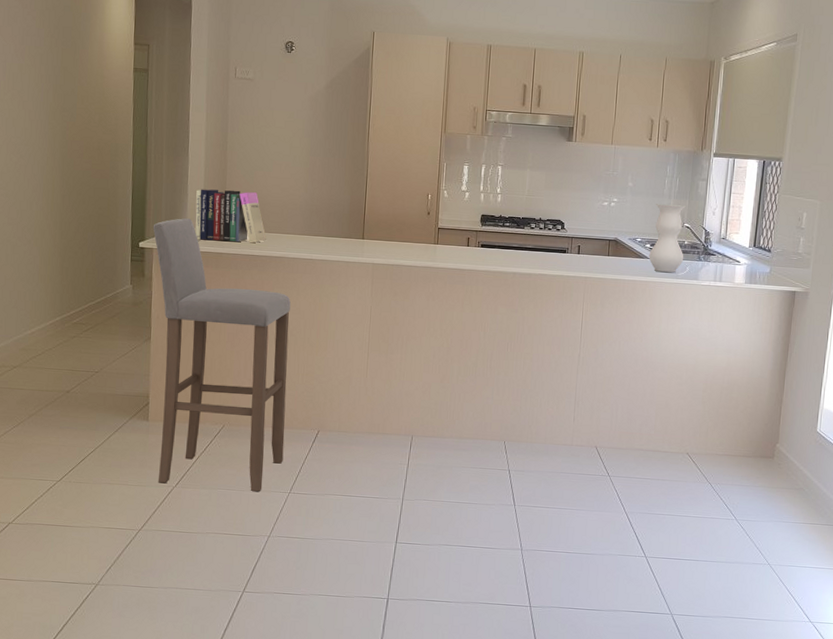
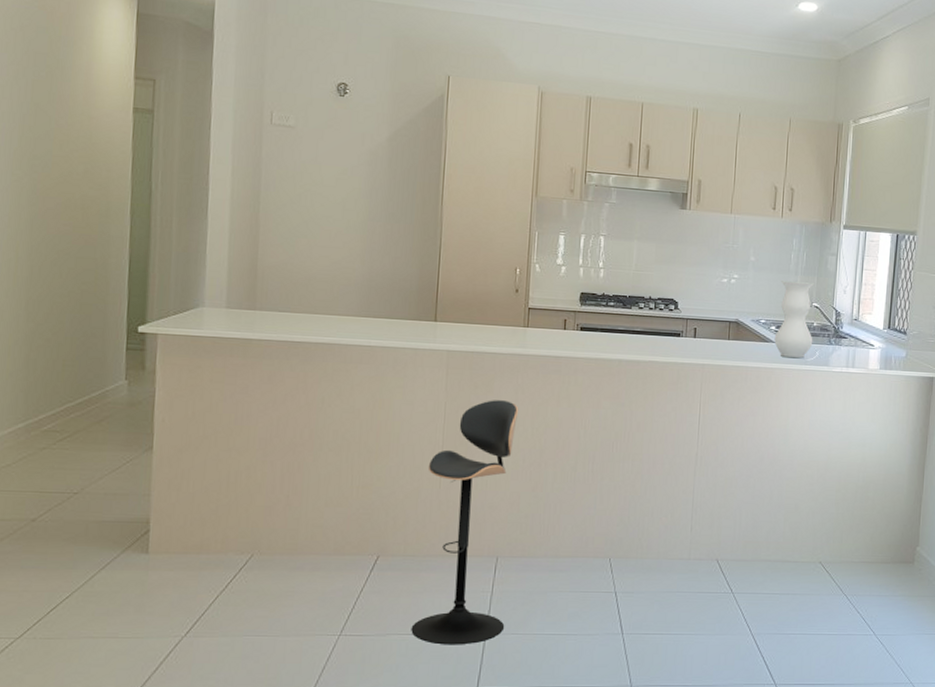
bar stool: present [153,218,291,491] -> none [157,296,343,636]
books: present [195,189,266,243] -> none [216,259,311,327]
bar stool: none [344,305,430,507] -> present [411,400,519,645]

